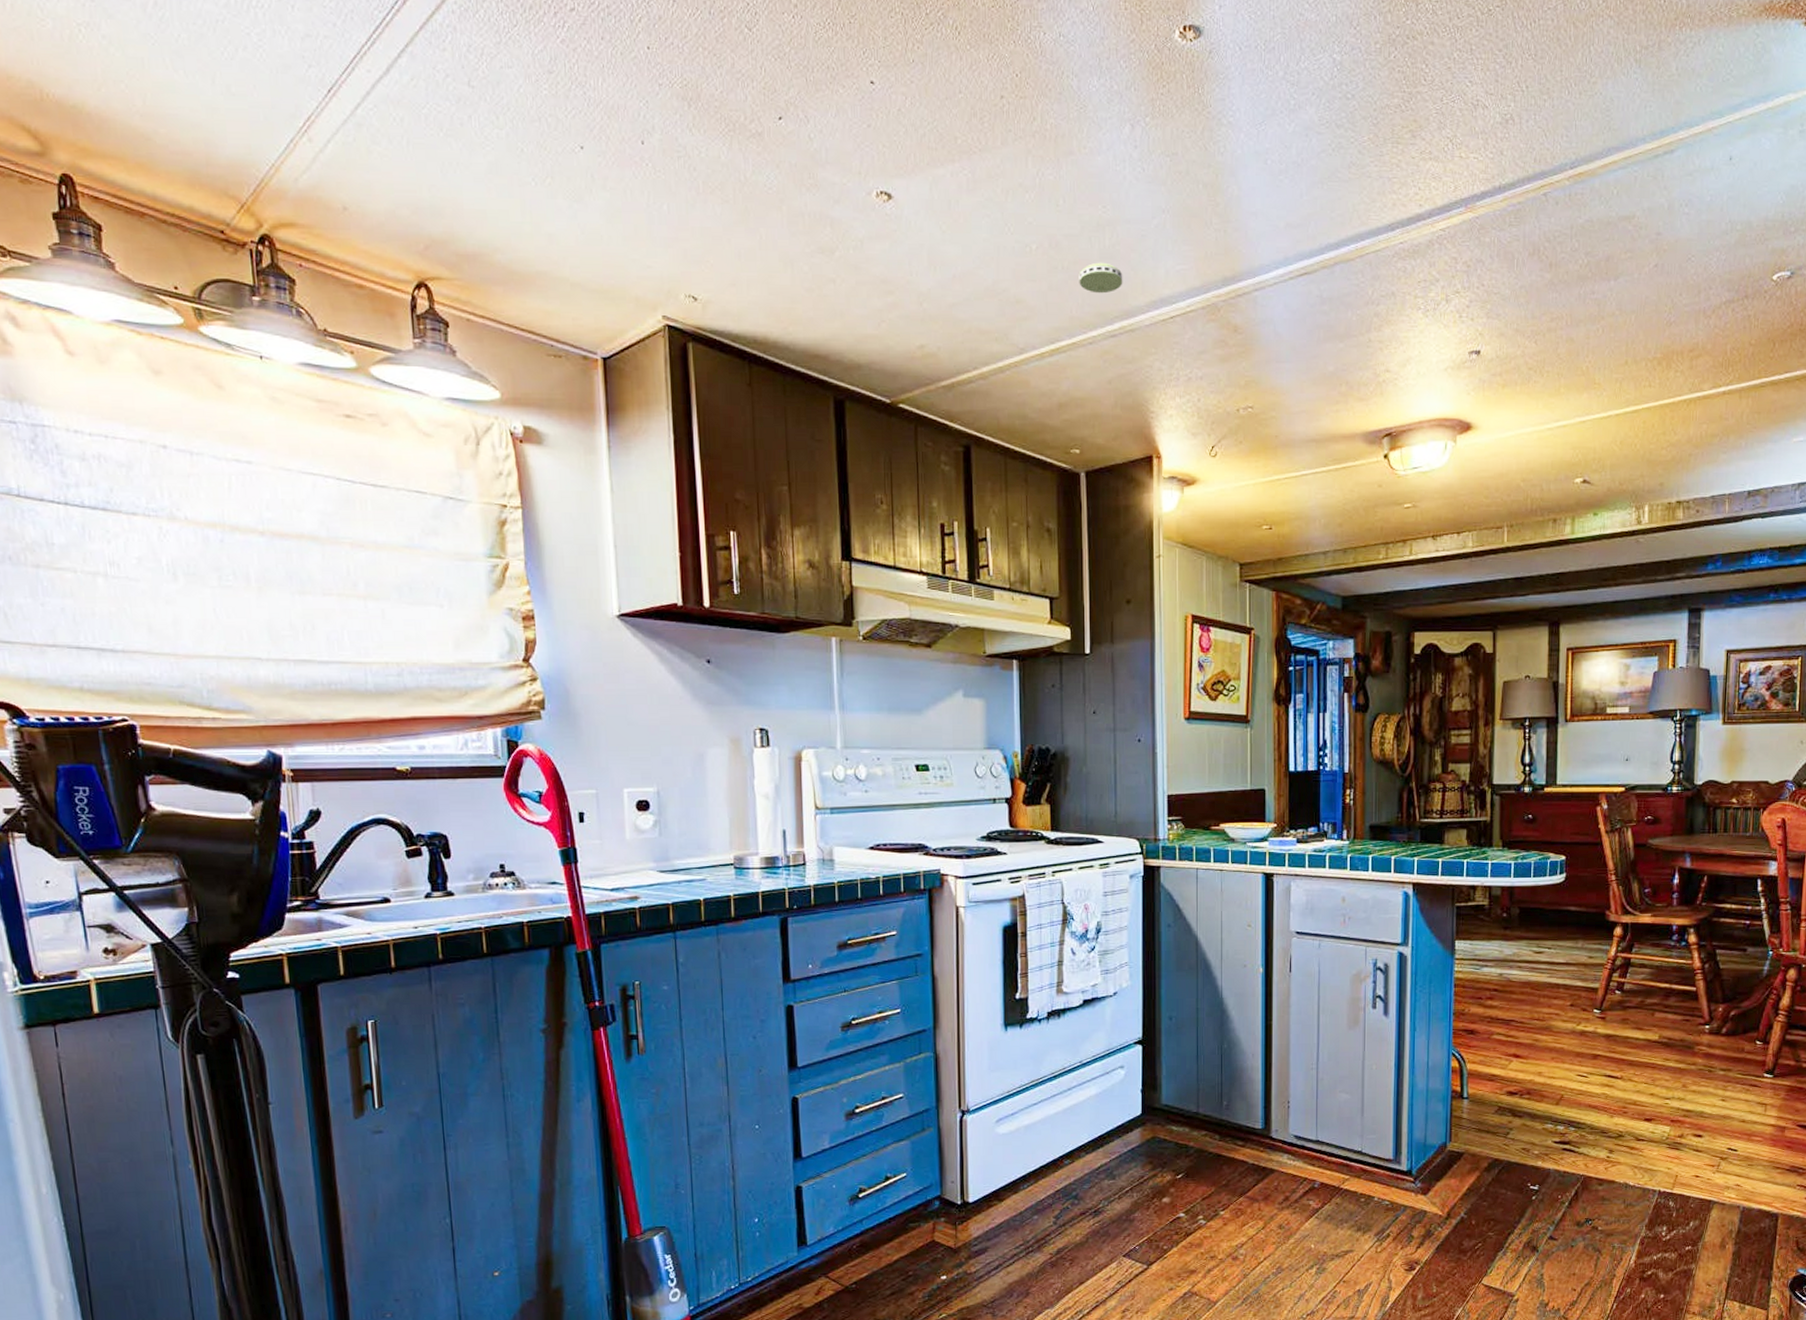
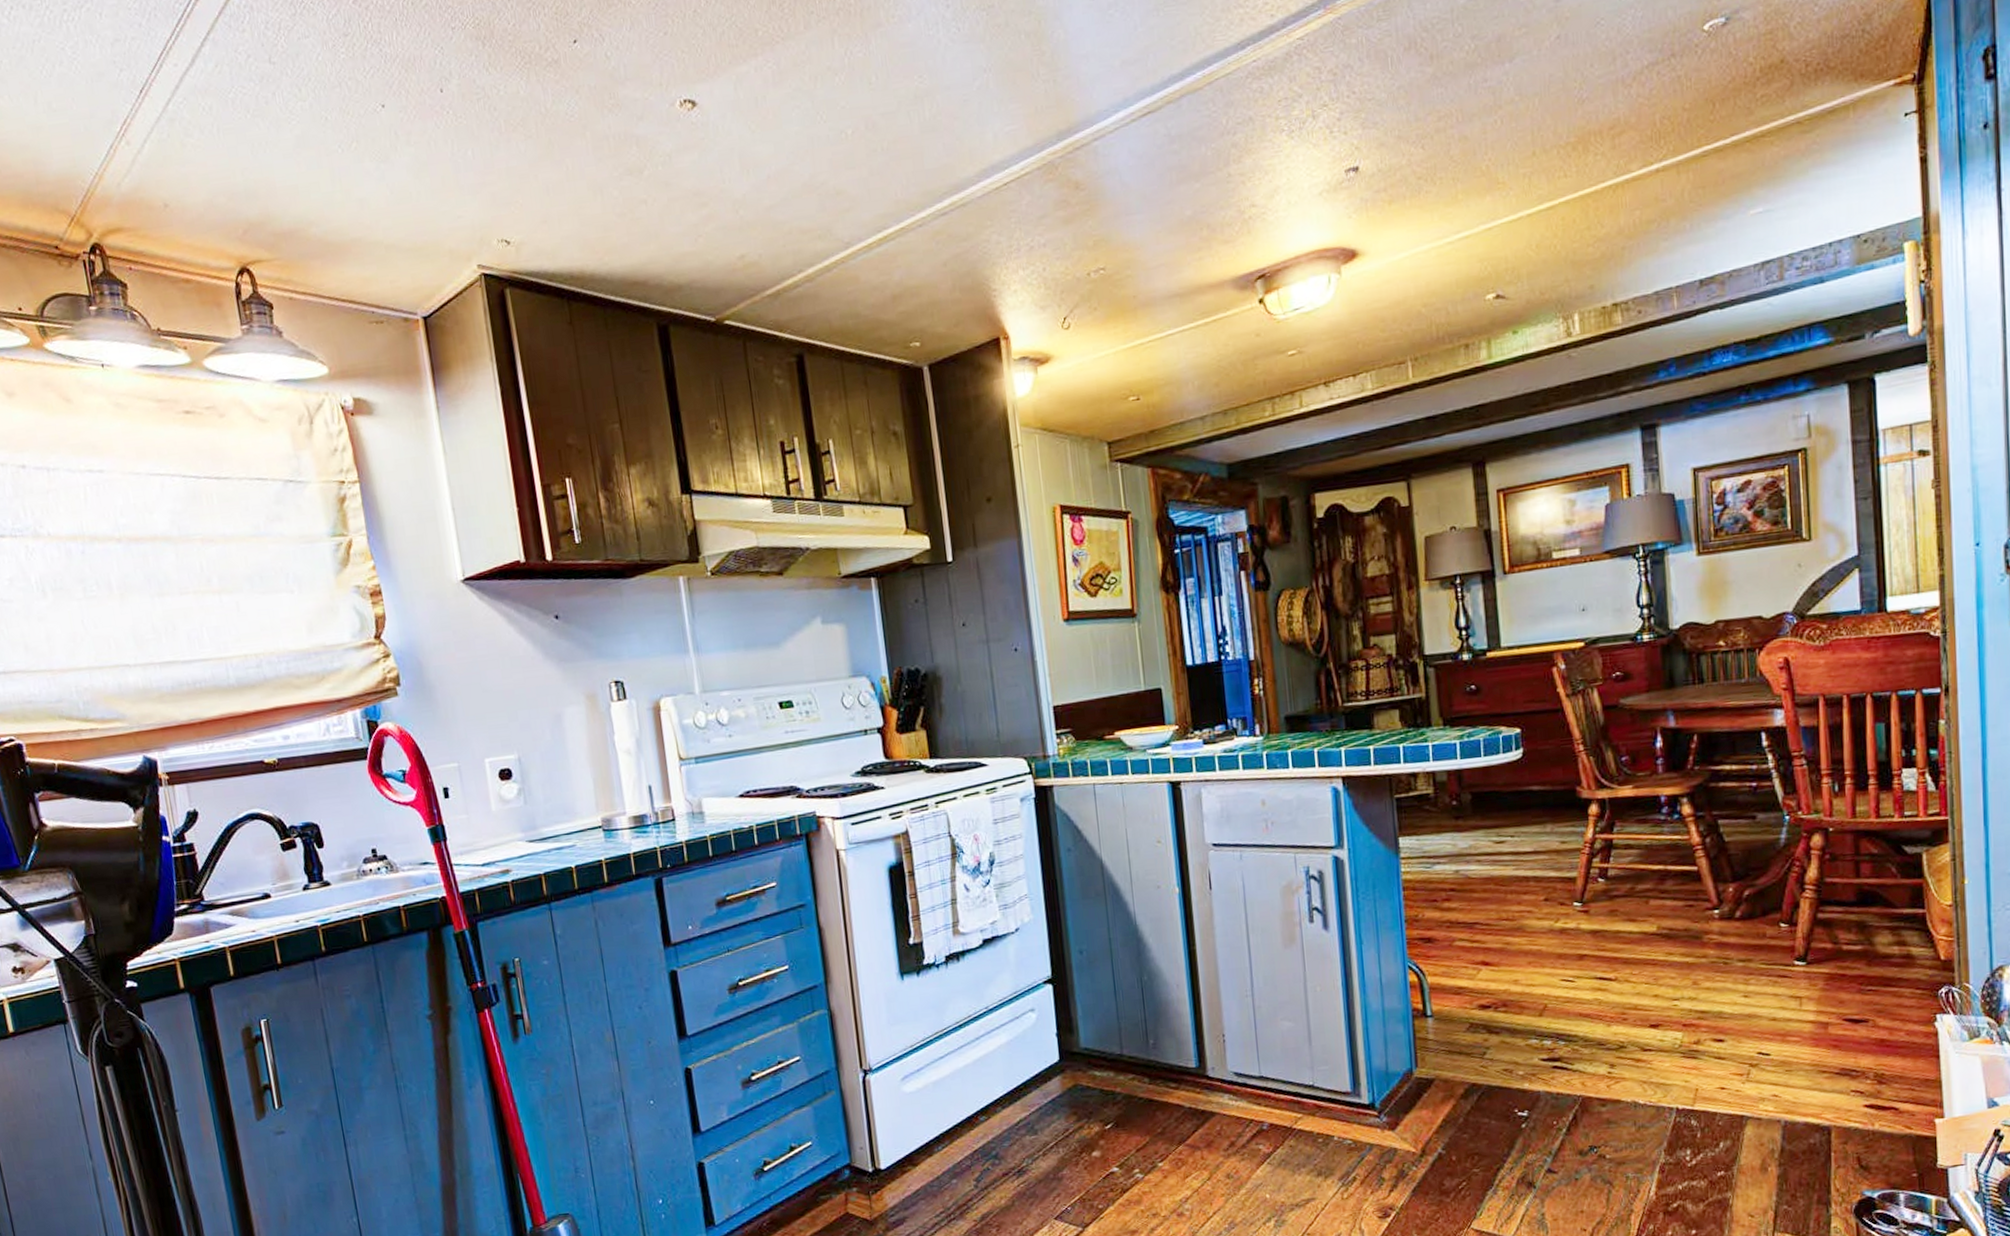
smoke detector: present [1079,262,1123,294] -> none [900,136,949,171]

